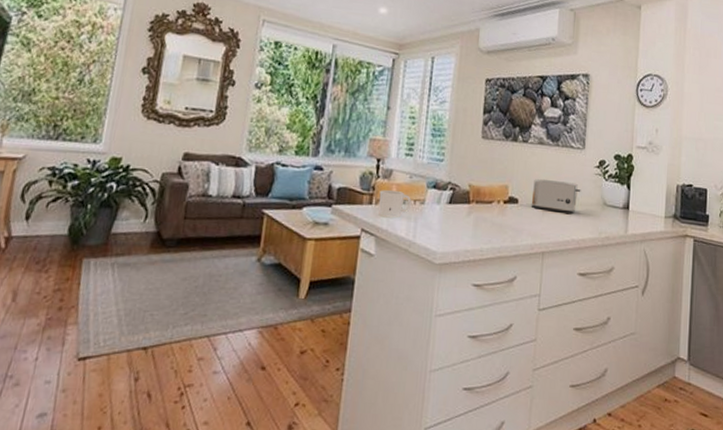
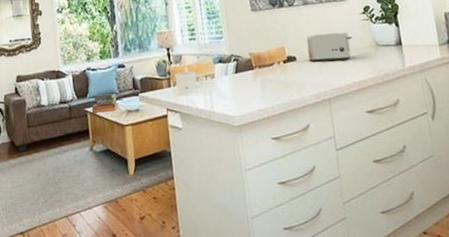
books: none [270,195,305,220] -> present [91,93,118,113]

